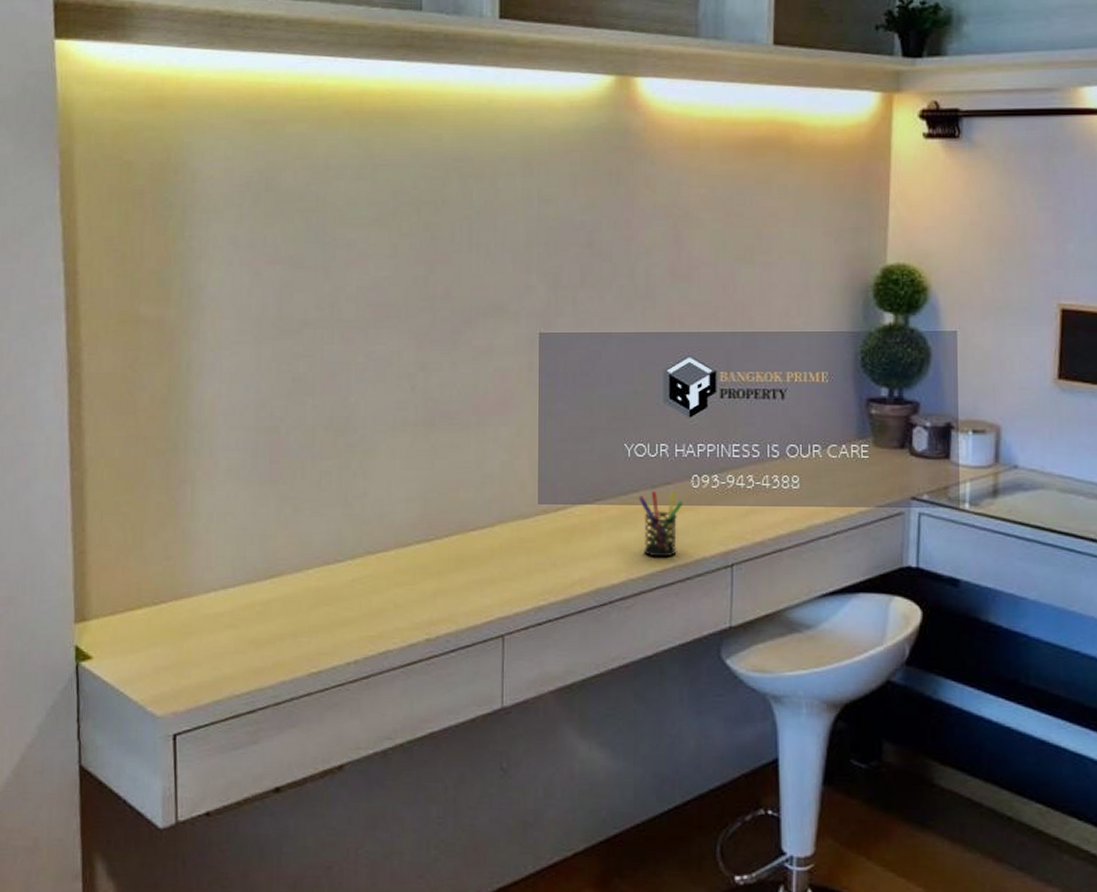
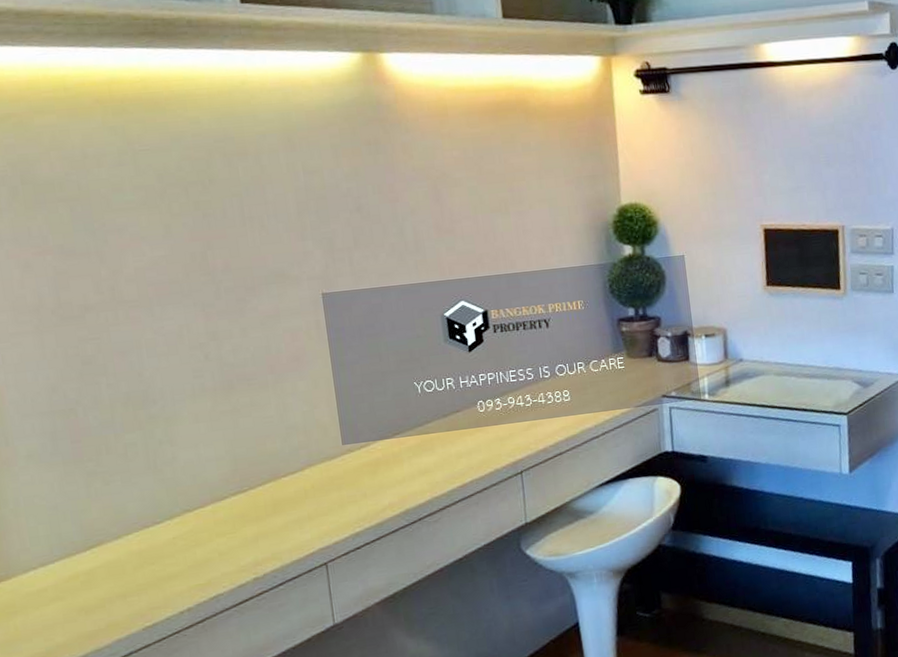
pen holder: present [638,490,684,557] -> none [432,417,473,476]

